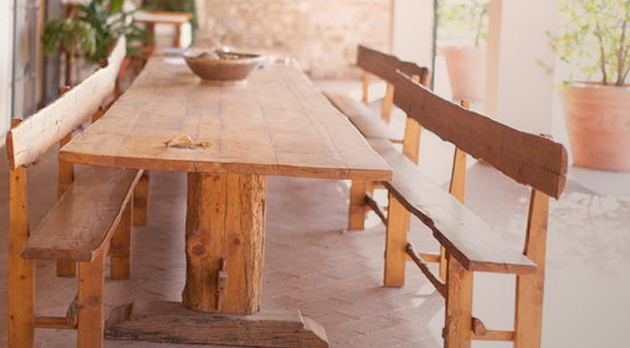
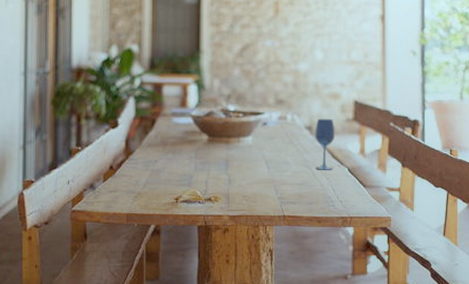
wineglass: none [313,63,336,119] -> present [315,118,335,170]

